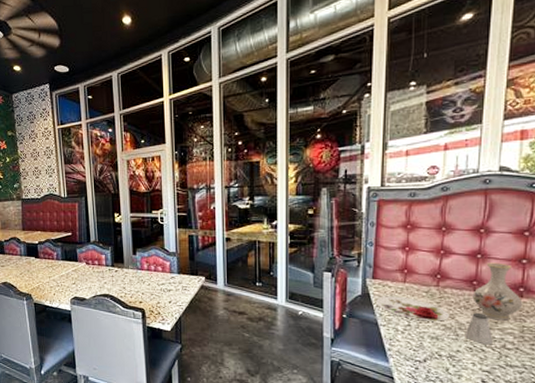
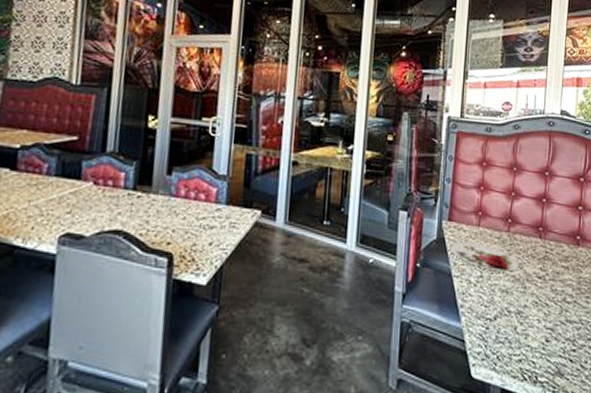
saltshaker: present [465,312,494,345] -> none [531,261,556,298]
vase: present [472,262,523,322] -> none [538,207,579,272]

